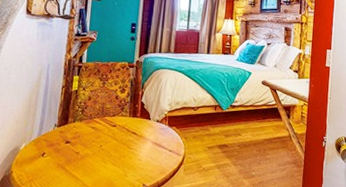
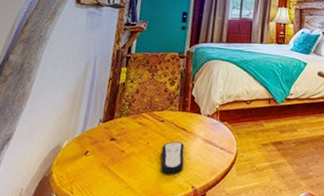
remote control: none [114,144,136,173] -> present [161,141,185,174]

